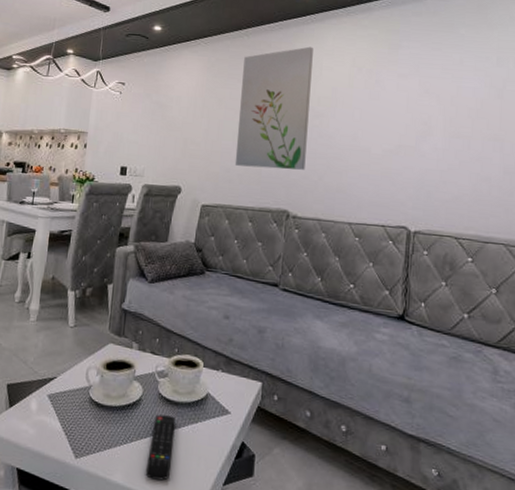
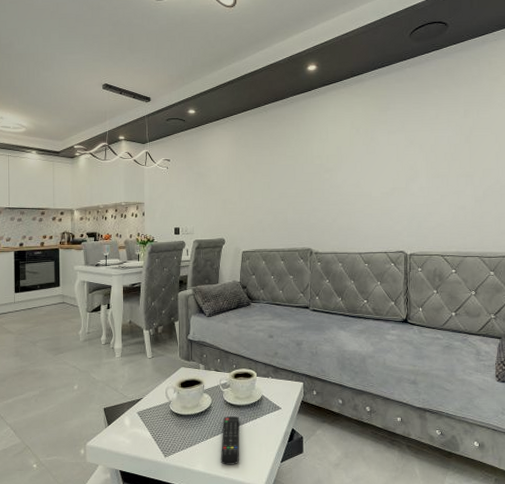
wall art: present [234,46,313,170] -> none [265,115,321,217]

